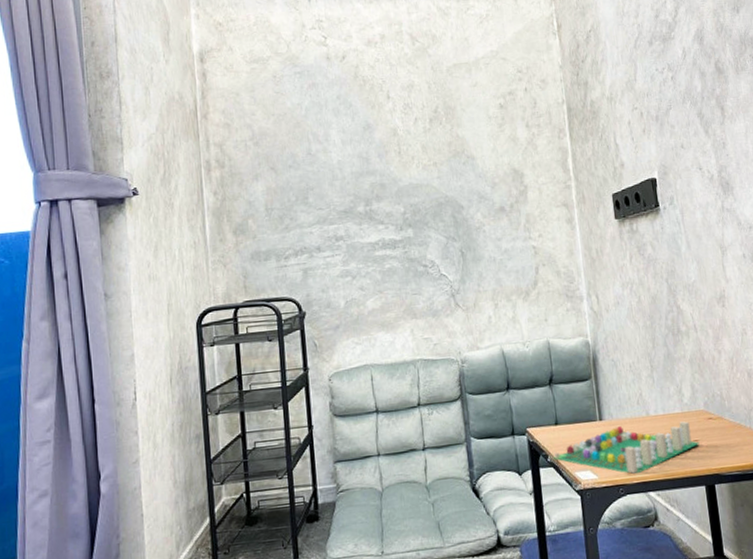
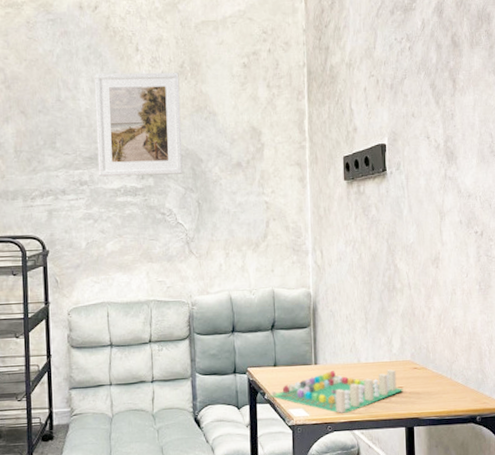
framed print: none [346,117,443,231] -> present [95,72,182,177]

